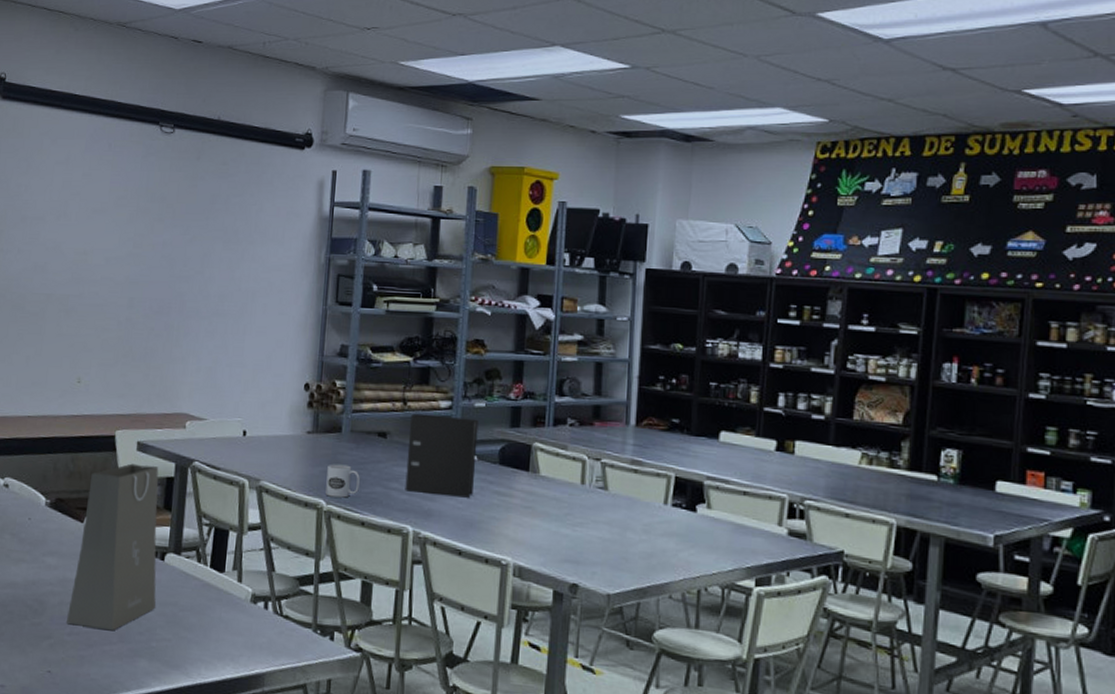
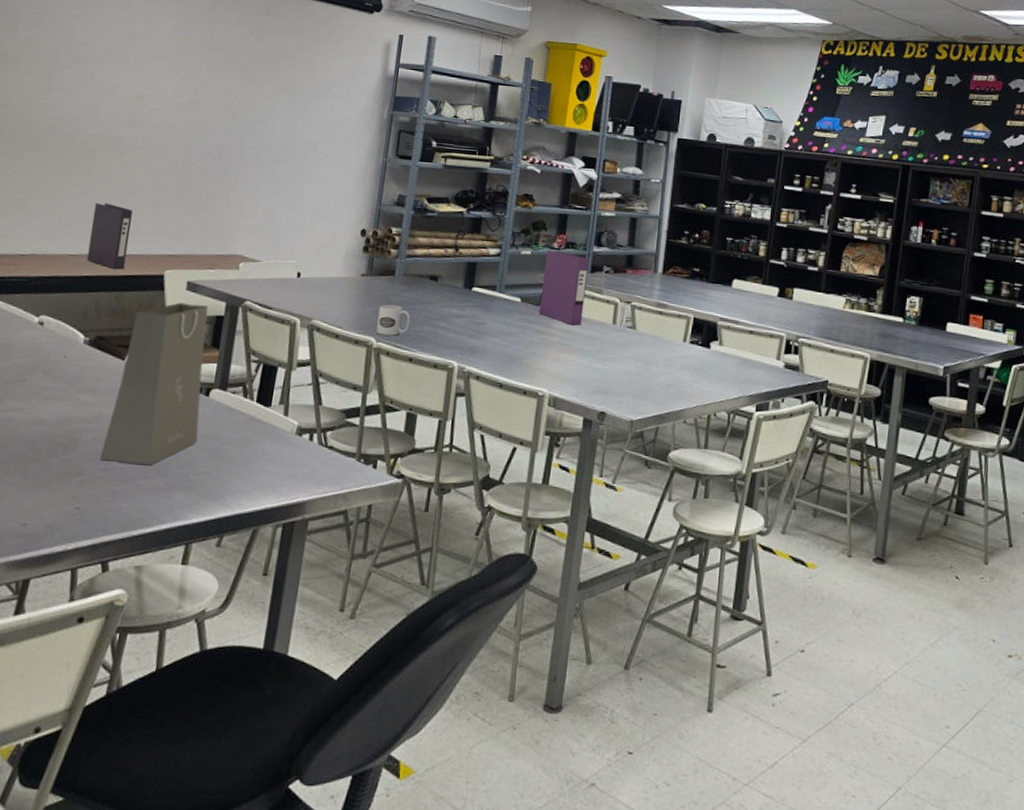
binder: none [43,363,82,431] -> present [86,203,133,270]
binder: present [405,413,479,498] -> none [452,259,524,336]
binder: none [497,402,552,486] -> present [539,250,590,326]

